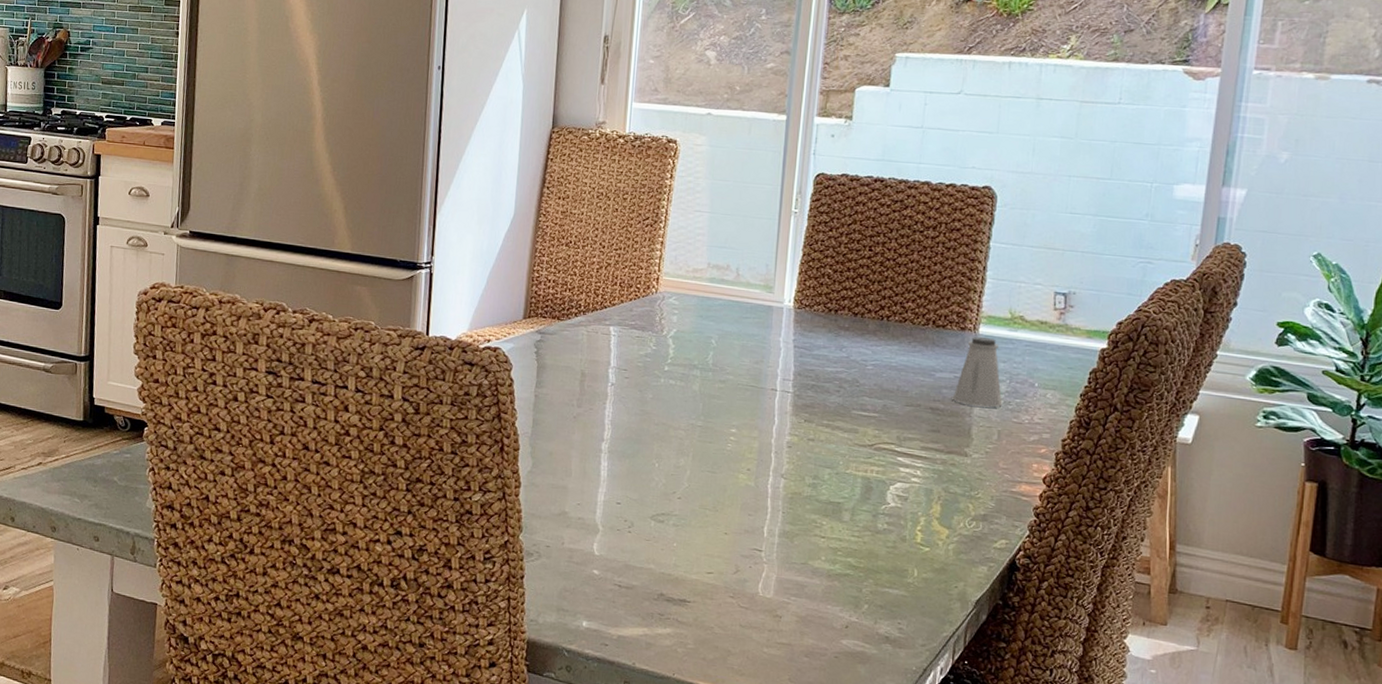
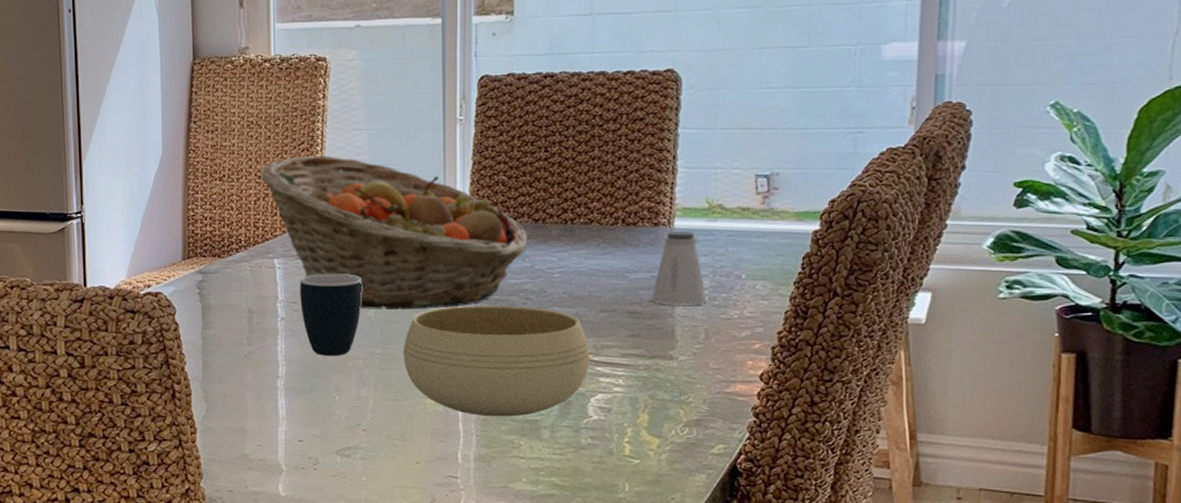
fruit basket: none [604,231,847,389] -> present [259,155,528,310]
mug: none [631,345,690,425] -> present [300,274,362,356]
bowl: none [722,387,893,498] -> present [403,305,590,417]

